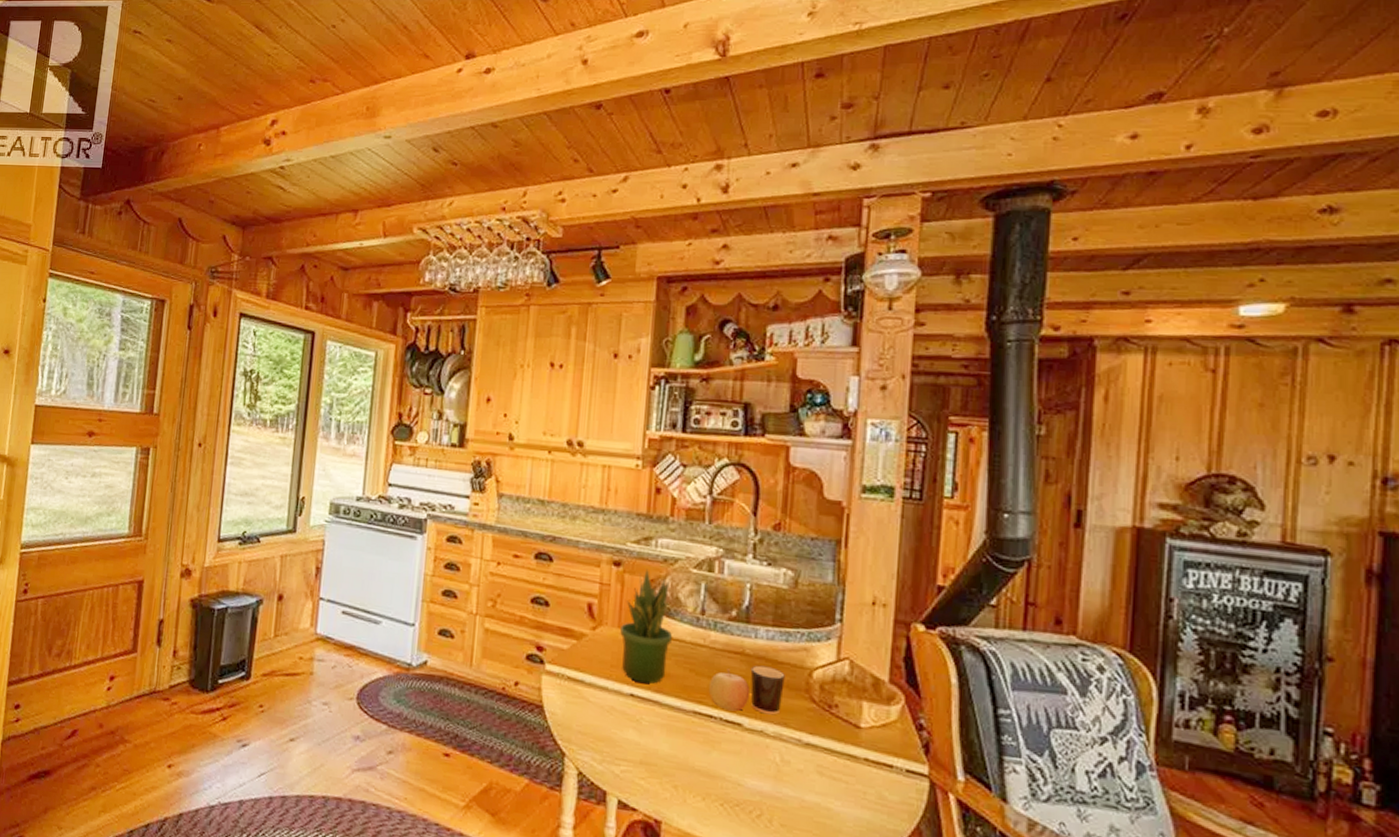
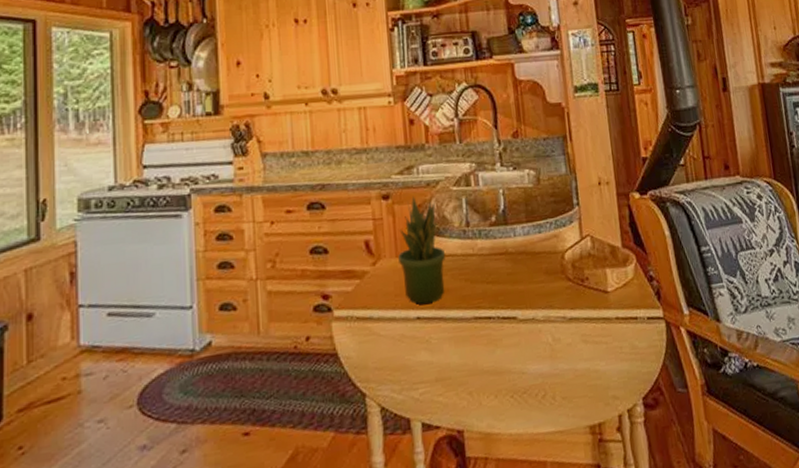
fruit: present [708,669,750,713] -> none [483,270,519,309]
mug: present [750,665,785,716] -> none [515,259,545,303]

